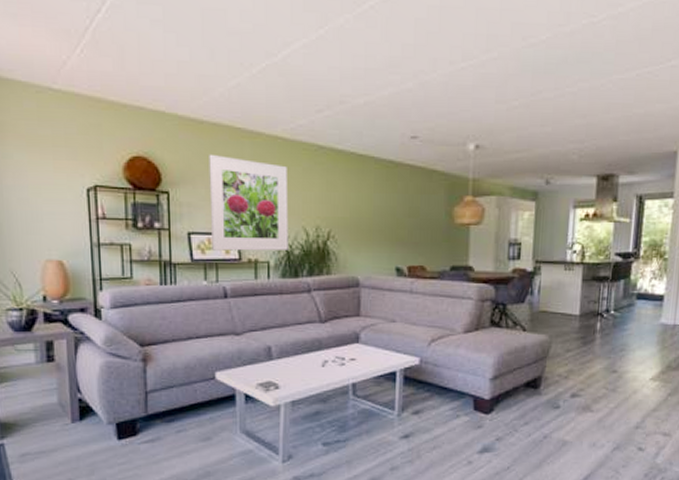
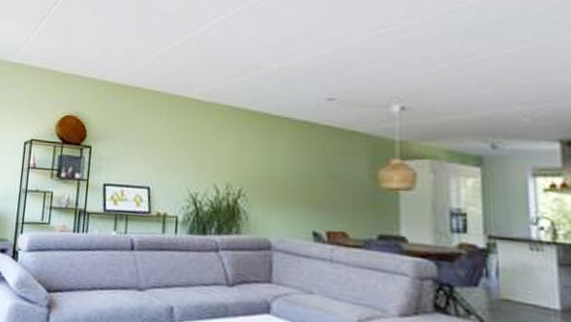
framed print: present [209,154,289,251] -> none [124,113,201,206]

